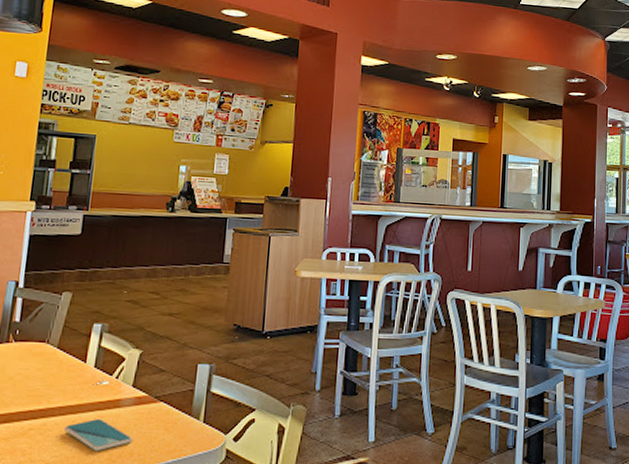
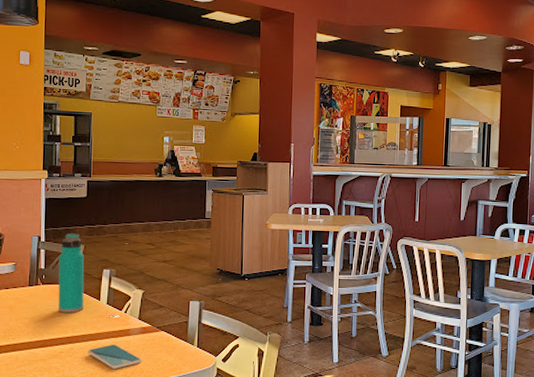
water bottle: none [32,278,71,378] -> present [58,233,85,313]

